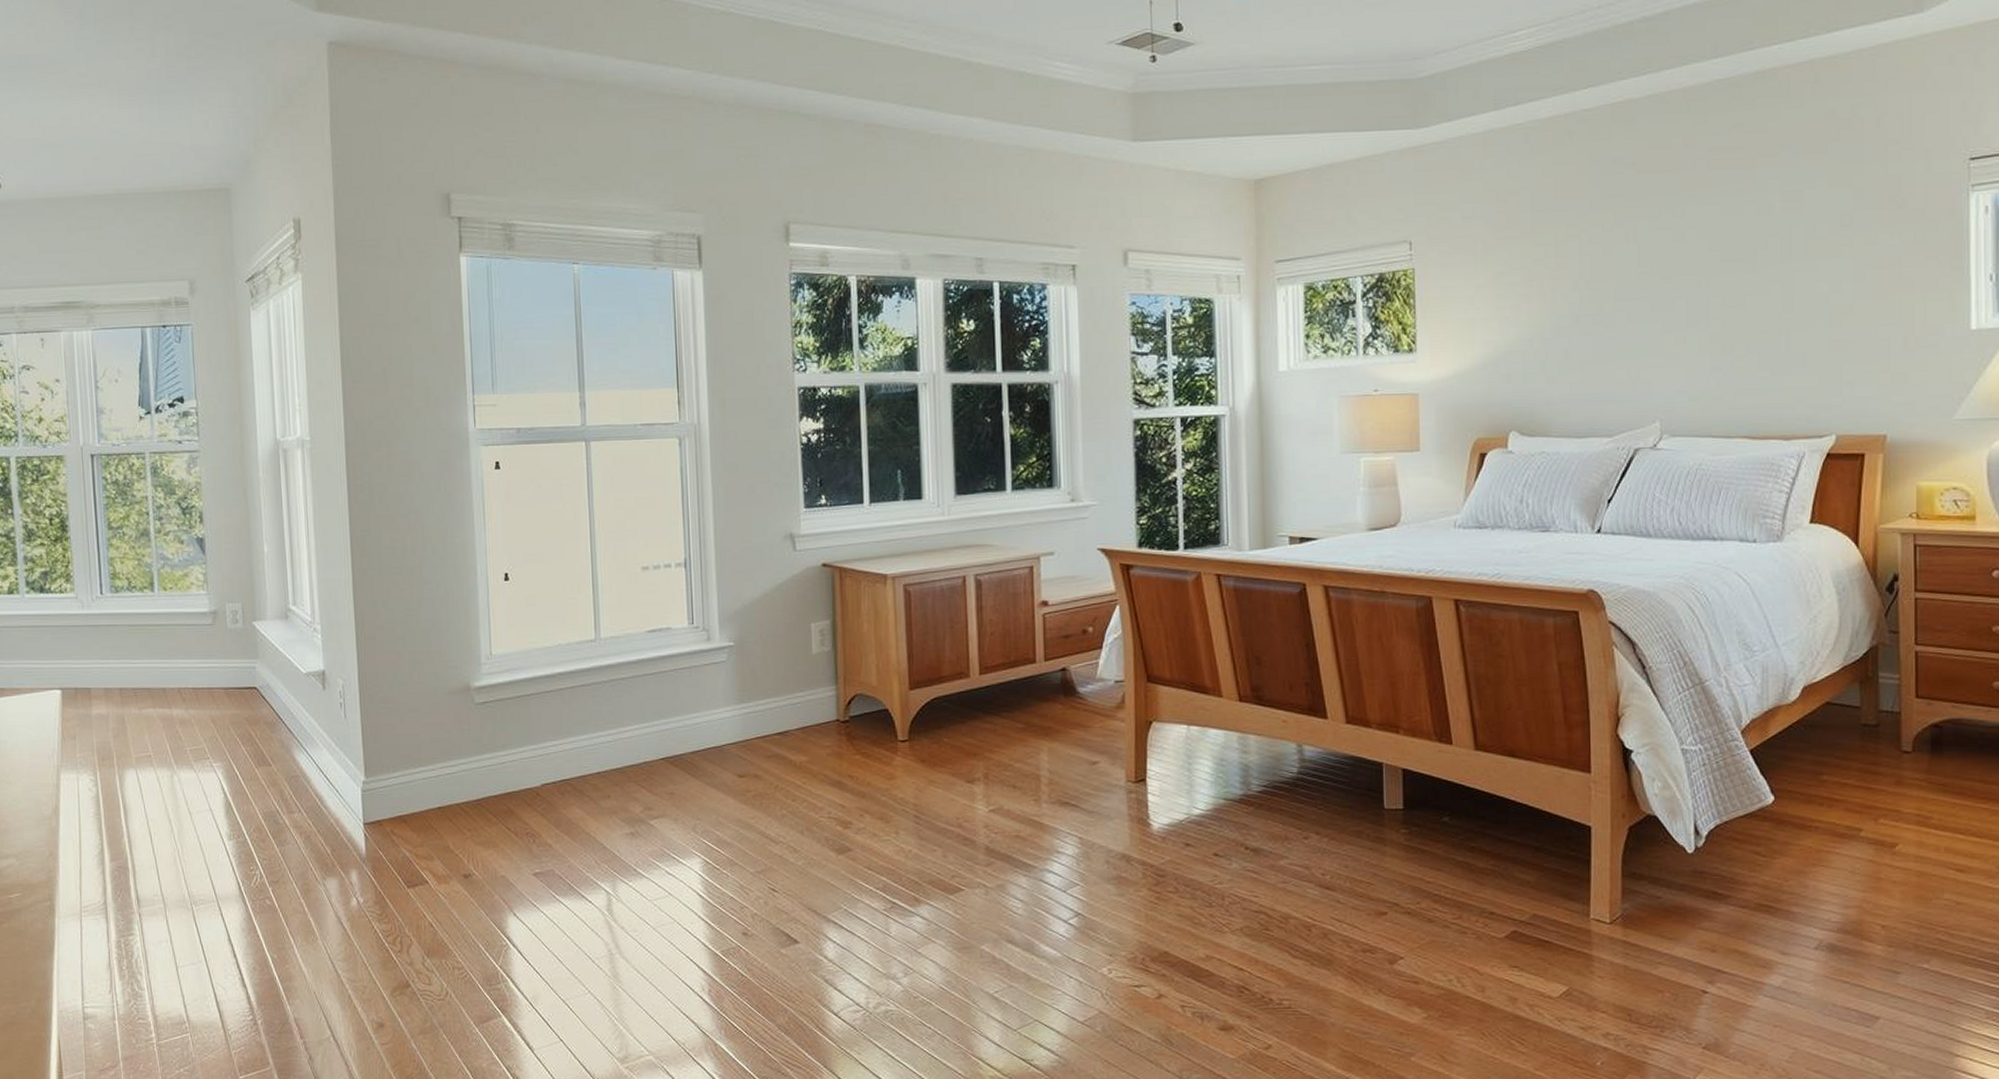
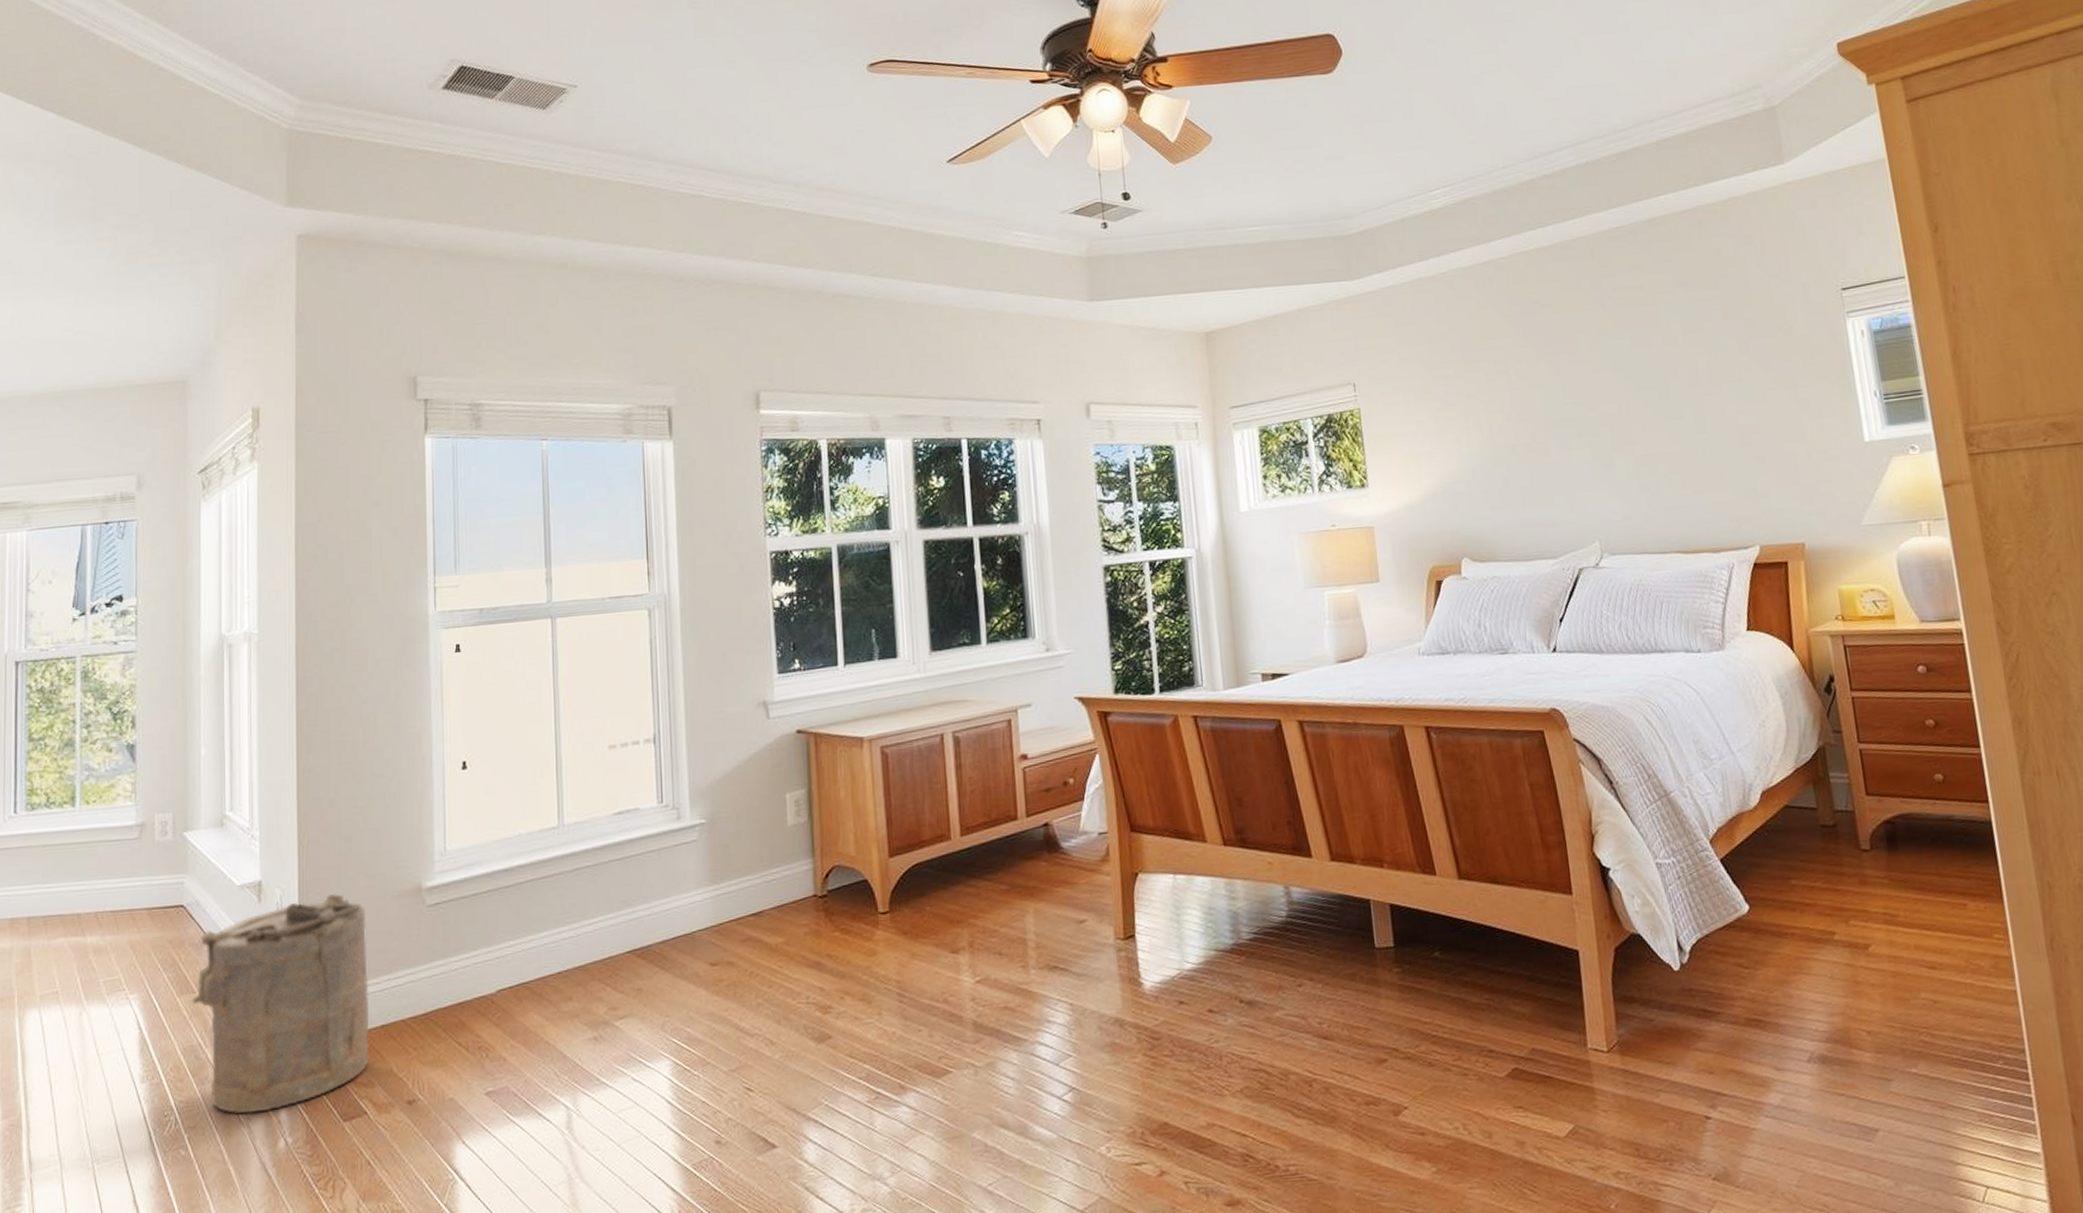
laundry hamper: none [268,687,428,874] -> present [191,894,370,1114]

